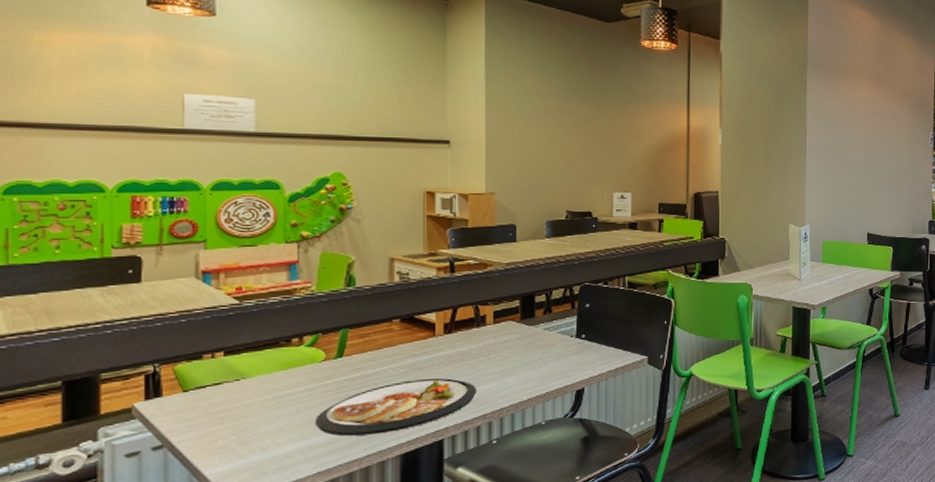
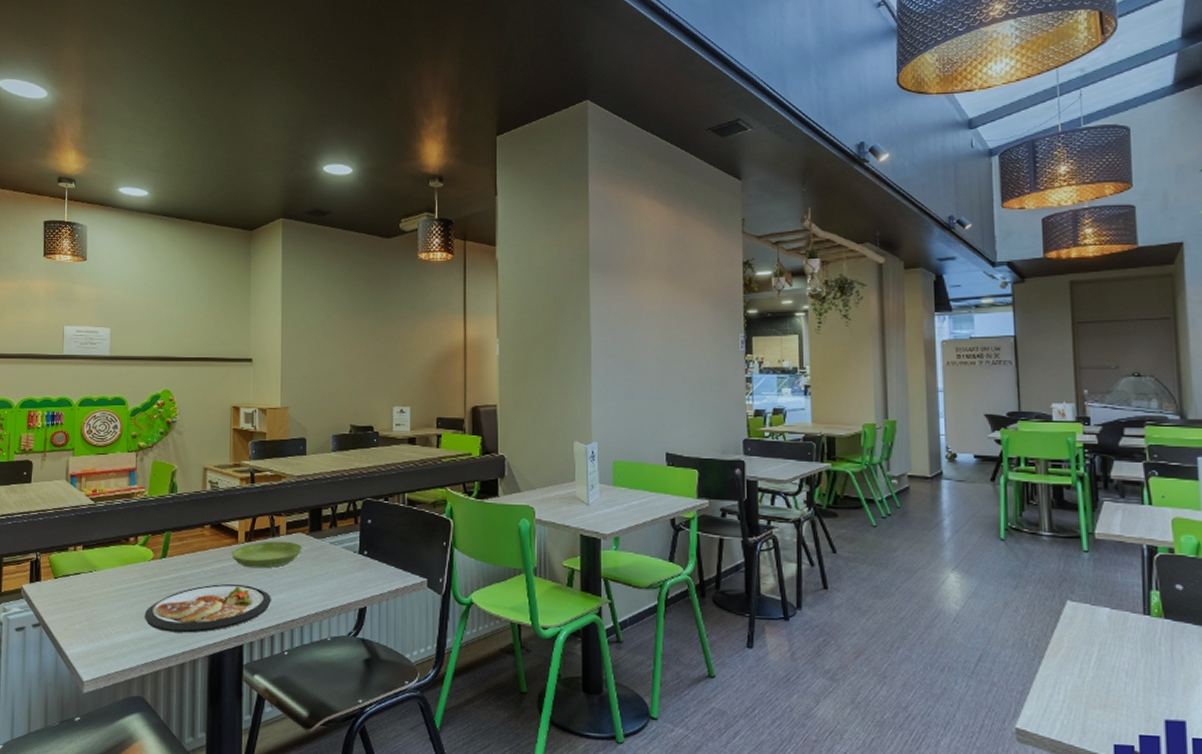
saucer: none [428,330,513,361] -> present [232,541,302,569]

